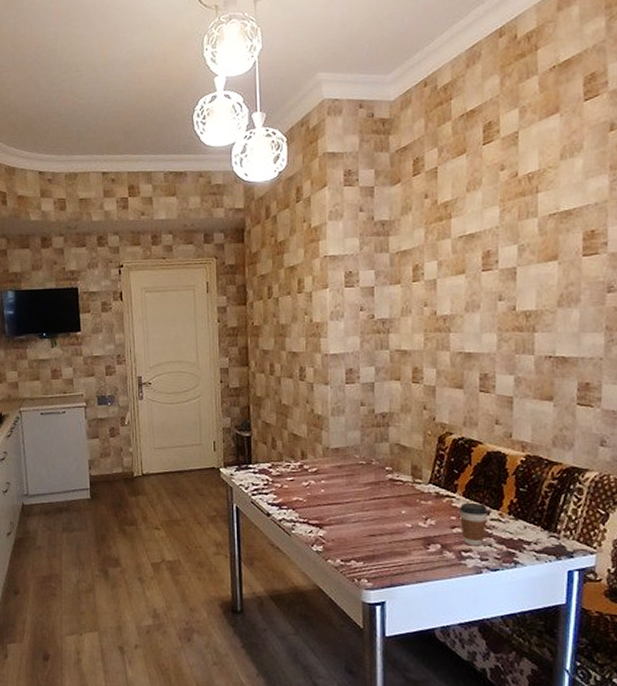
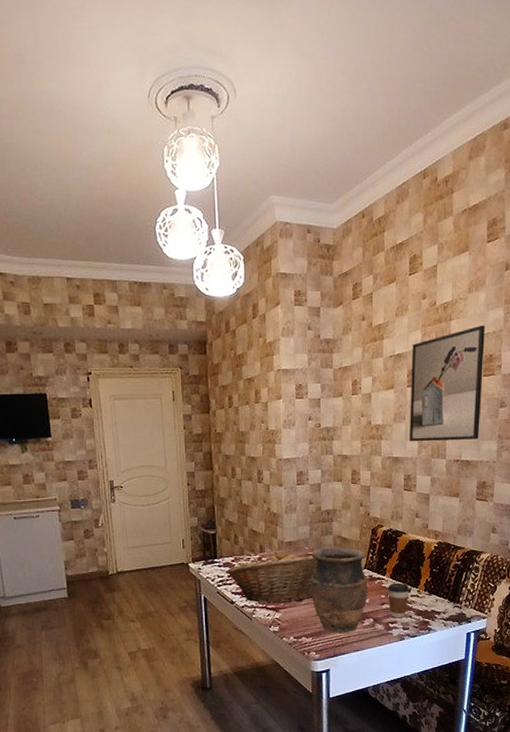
fruit basket: none [262,458,371,519] -> present [226,551,318,604]
vase: none [362,456,433,559] -> present [310,547,367,633]
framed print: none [486,196,584,335] -> present [410,325,485,442]

